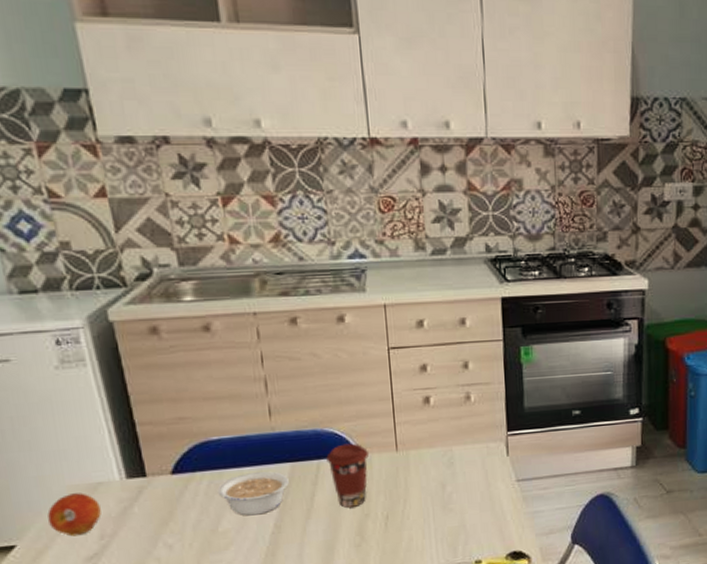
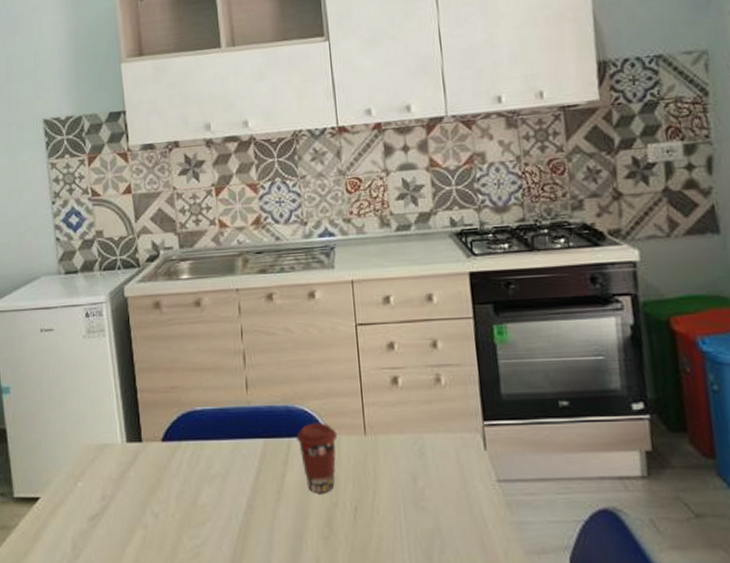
fruit: present [47,493,101,537] -> none [65,453,105,494]
legume: present [217,471,289,516] -> none [198,446,262,491]

